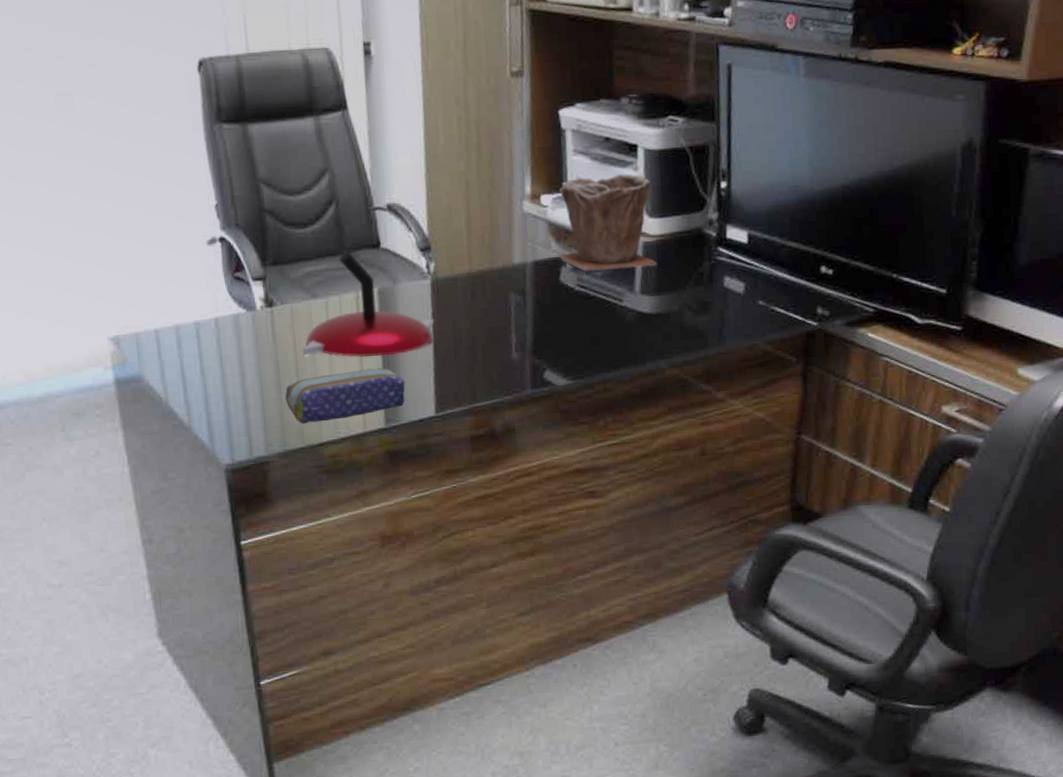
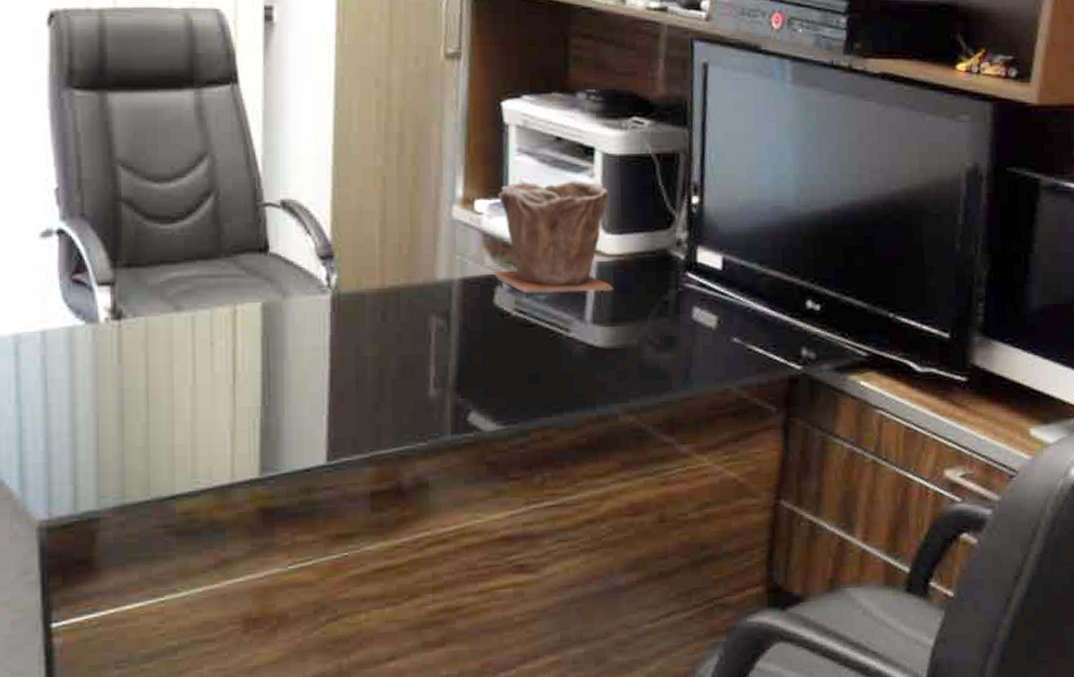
pencil case: present [285,368,406,424] -> none [129,402,290,471]
desk lamp: present [302,251,434,358] -> none [157,254,331,388]

